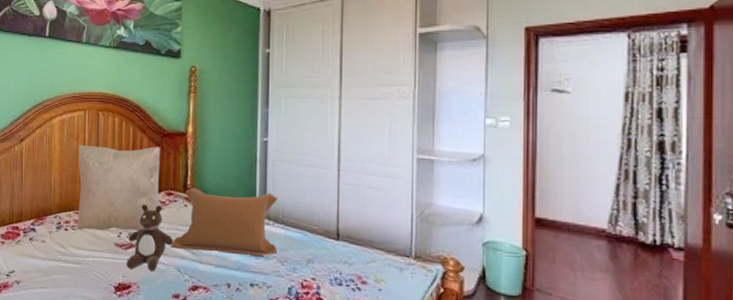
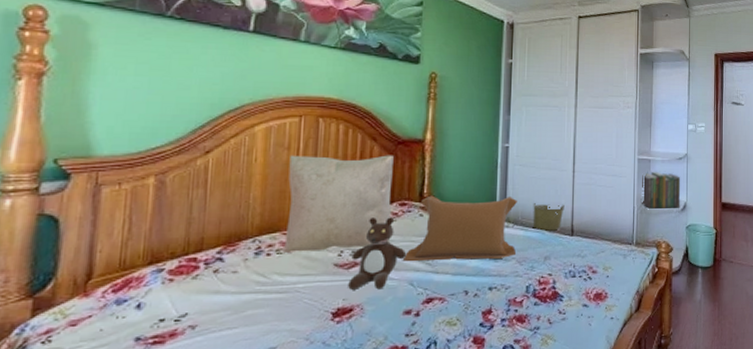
basket: none [294,202,329,233] -> present [532,203,564,231]
books: none [422,175,475,220] -> present [642,172,681,209]

